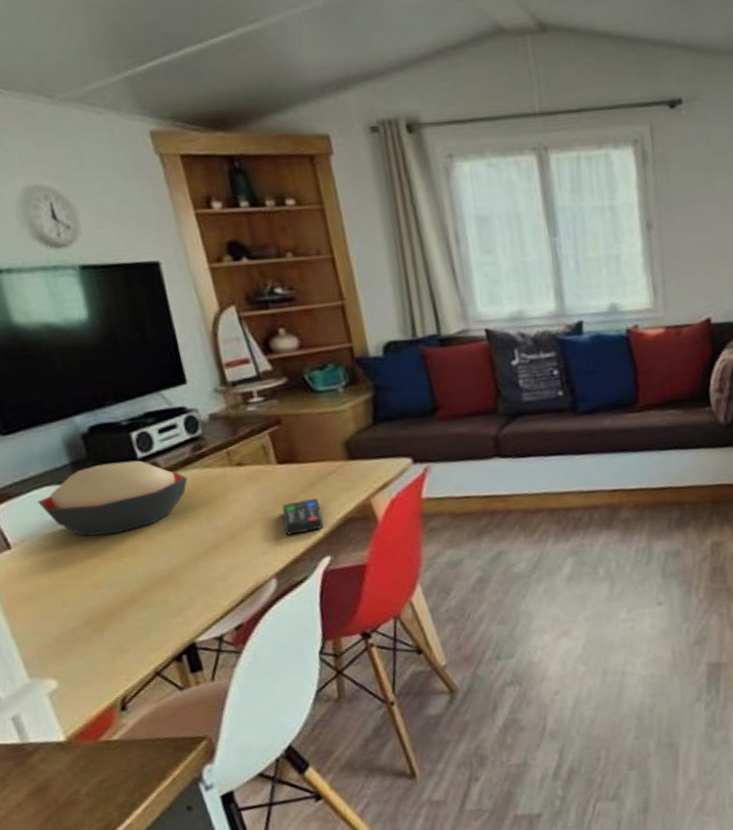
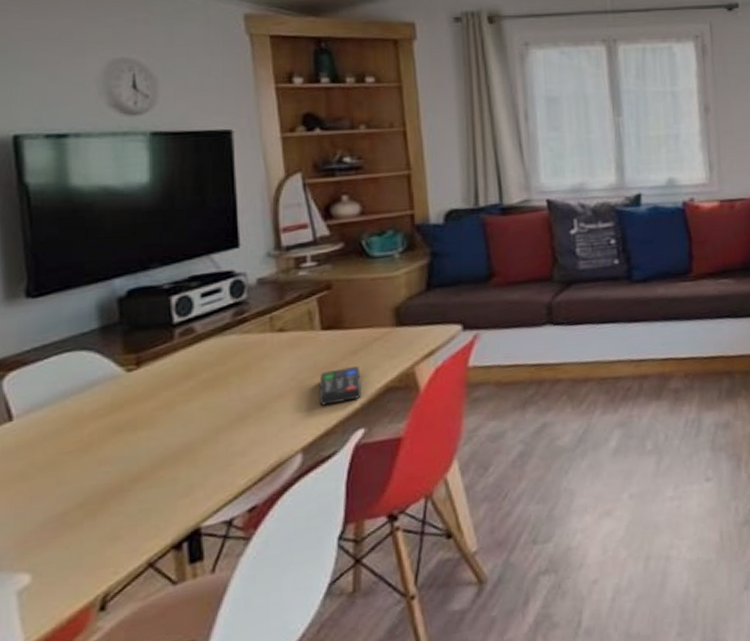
decorative bowl: present [37,460,188,537] -> none [54,325,224,407]

